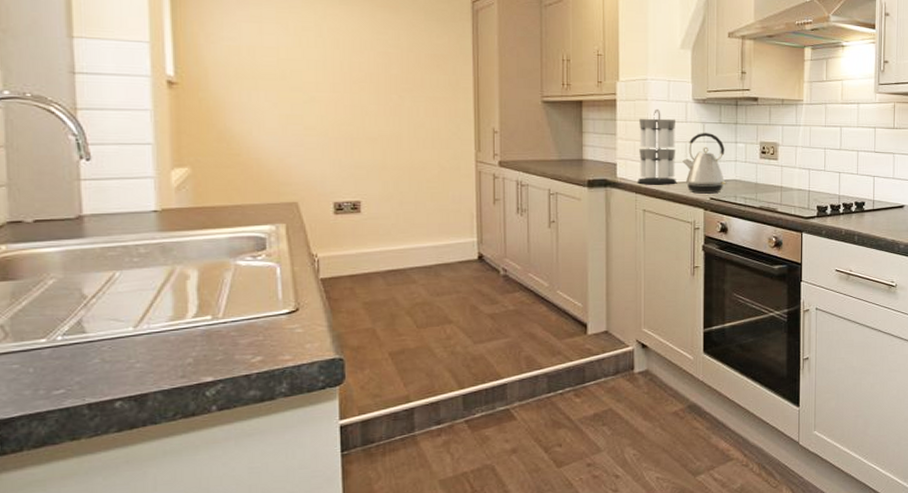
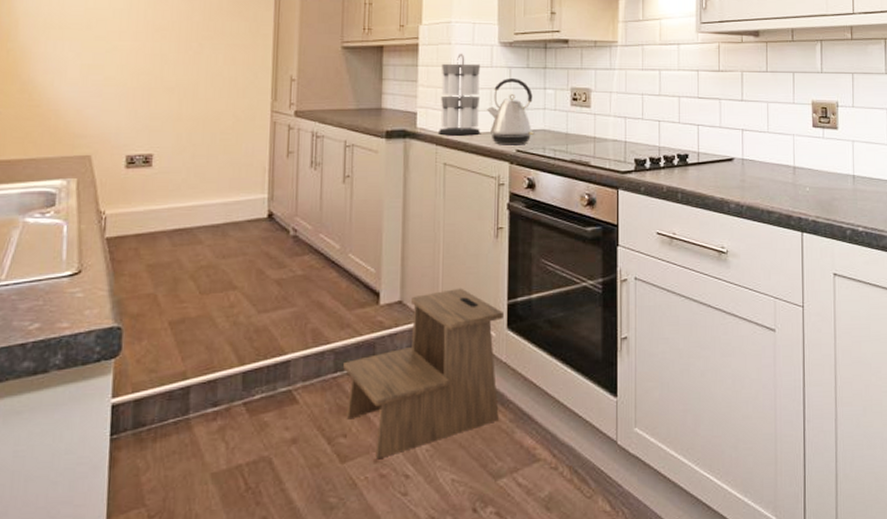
step stool: none [556,319,700,464] -> present [343,288,503,460]

